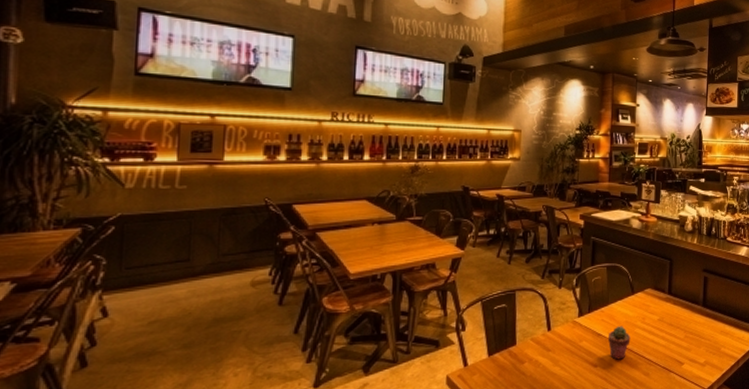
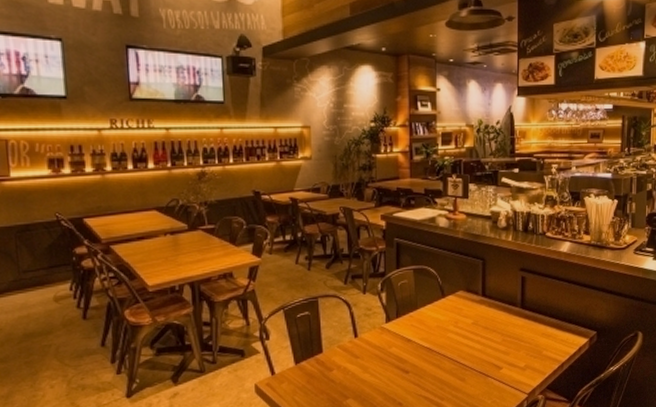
potted succulent: present [607,326,631,360] -> none [418,330,443,366]

